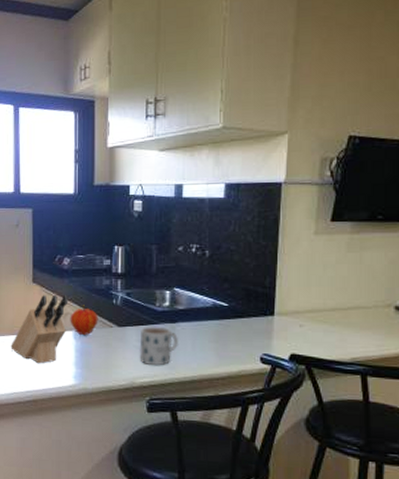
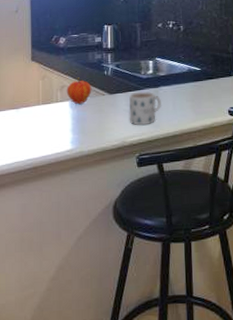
knife block: present [10,294,69,364] -> none [11,69,65,134]

